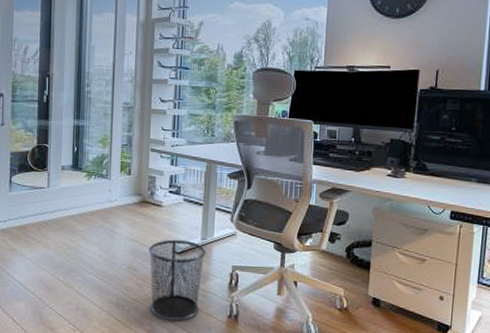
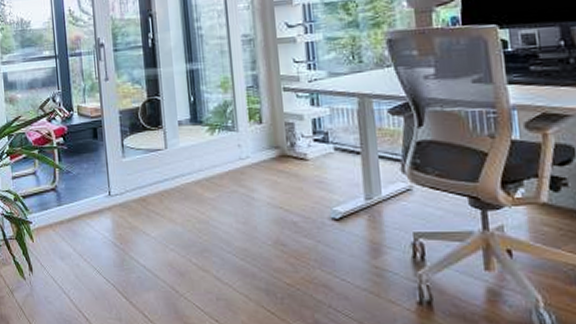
waste bin: present [149,239,206,321] -> none [298,201,376,312]

